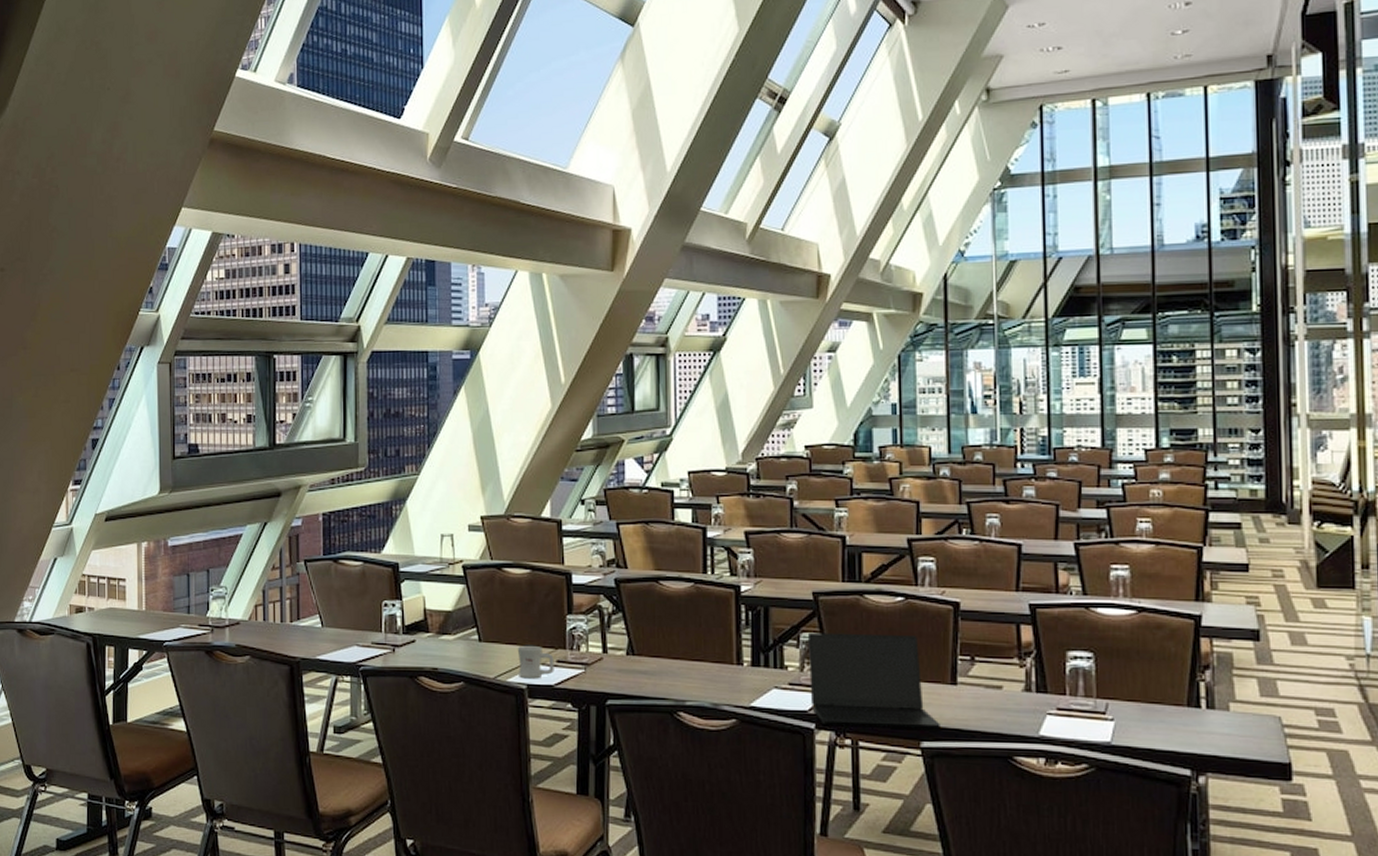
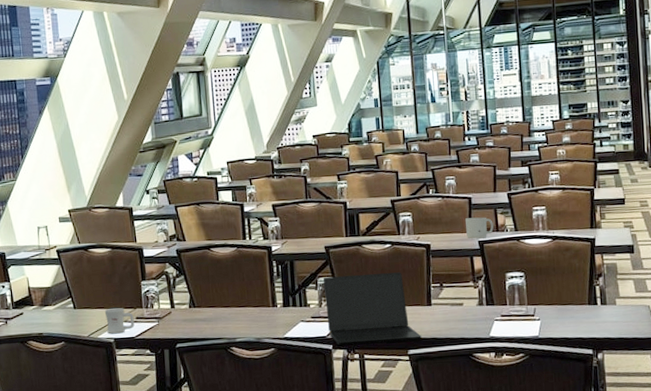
mug: none [1012,572,1052,601] -> present [465,217,494,239]

